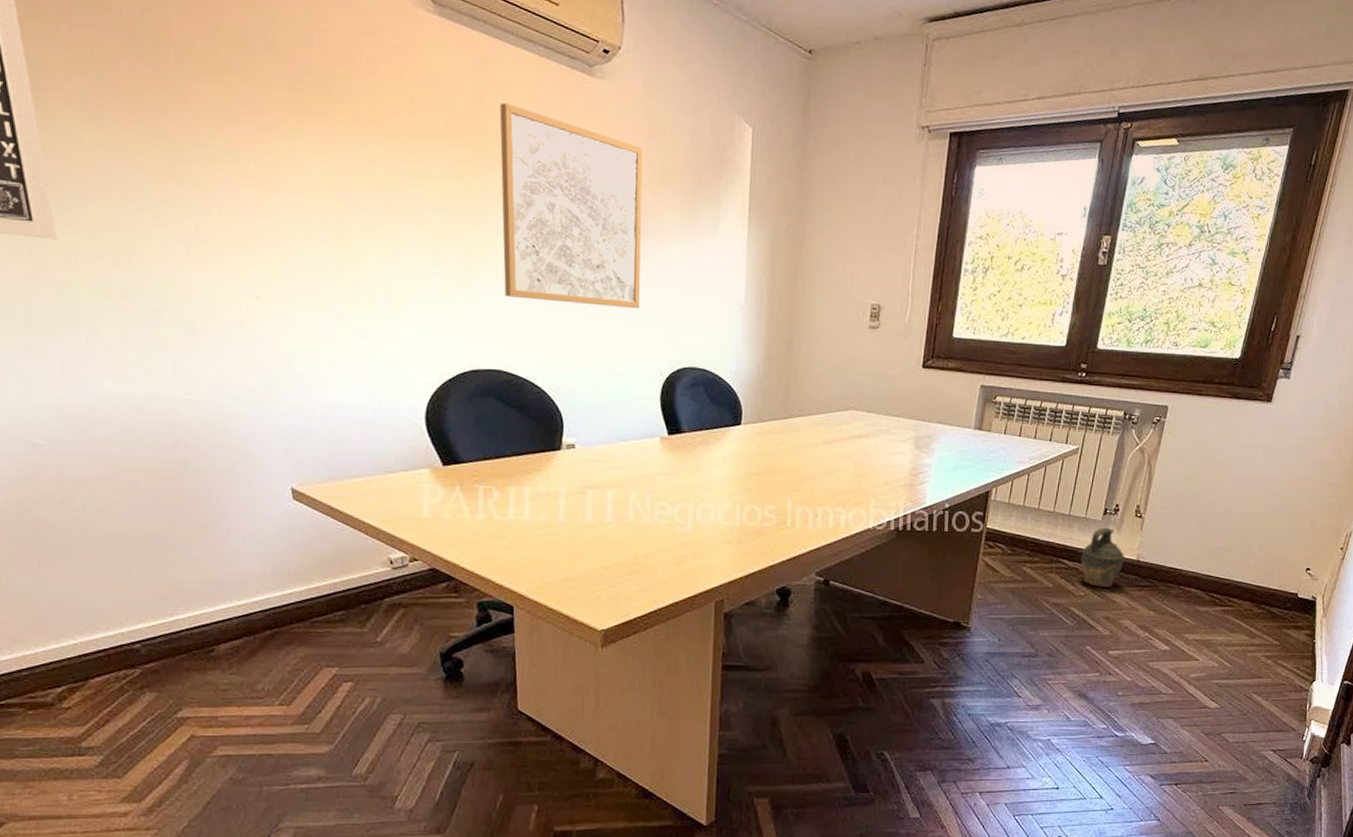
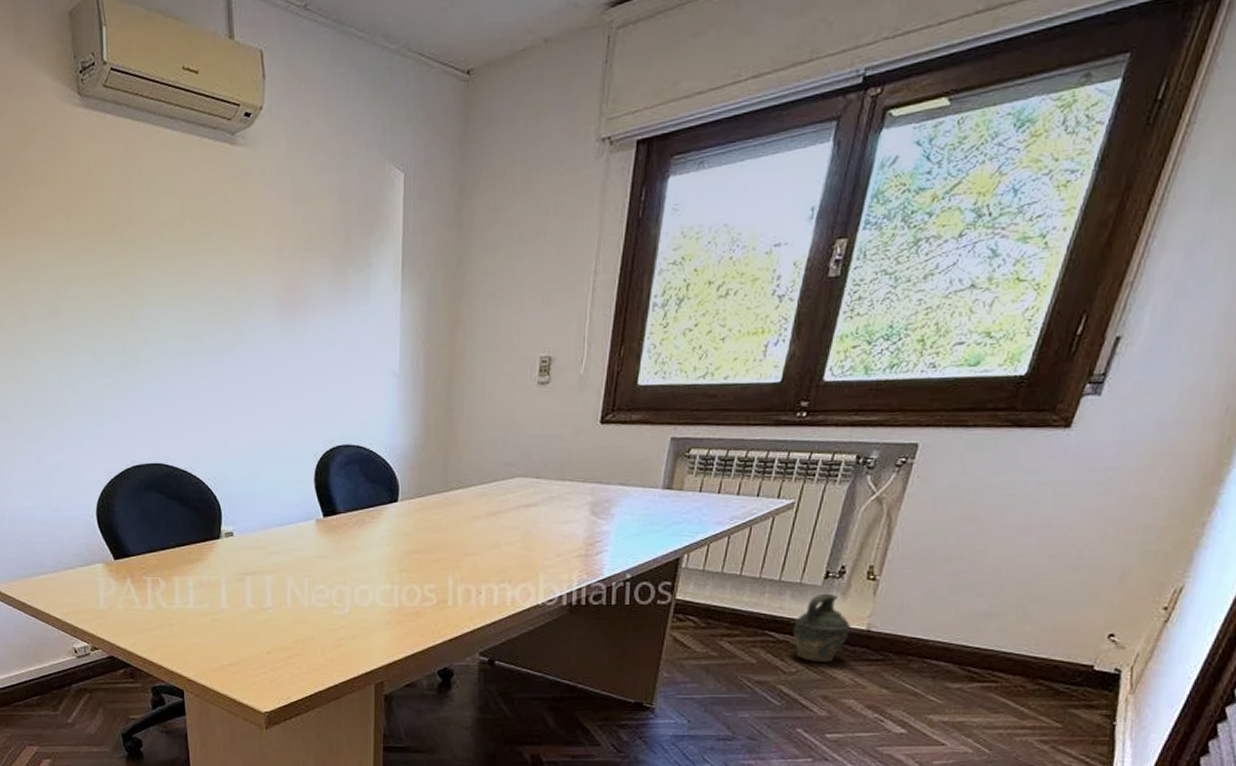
wall art: present [499,102,643,309] -> none [147,188,290,390]

